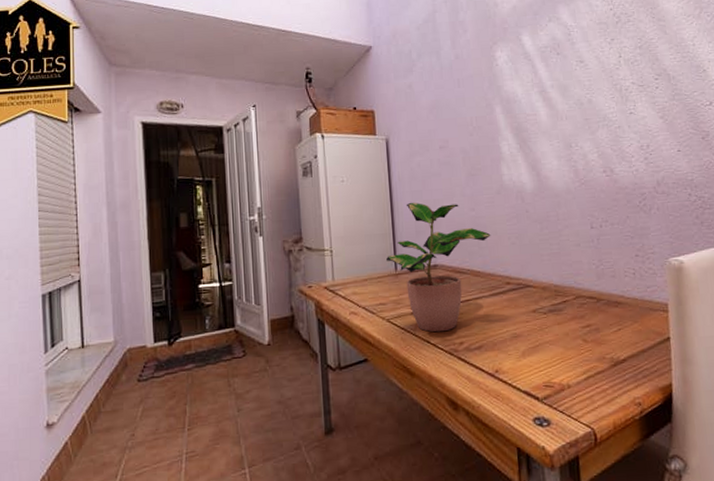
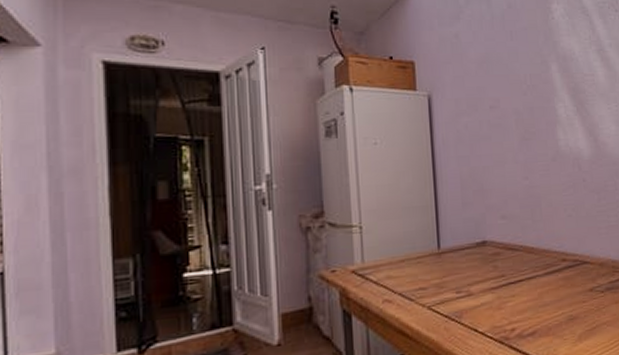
potted plant: present [386,202,491,333] -> none [428,169,546,319]

